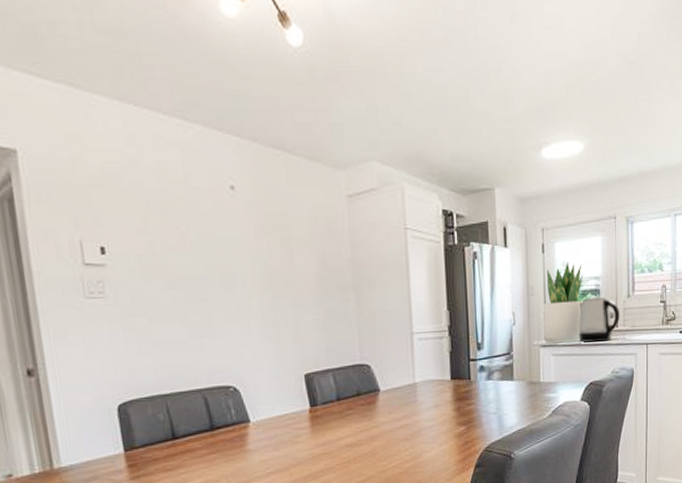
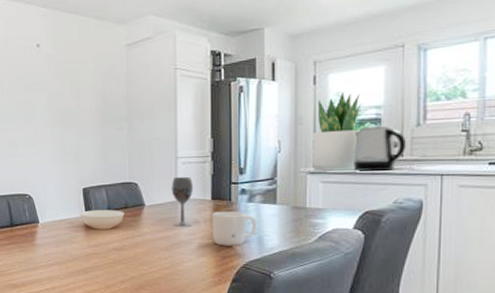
bowl: none [303,398,357,424] -> present [80,210,125,230]
wine glass: none [408,354,432,414] -> present [171,176,194,228]
mug: none [451,390,496,430] -> present [211,211,257,246]

